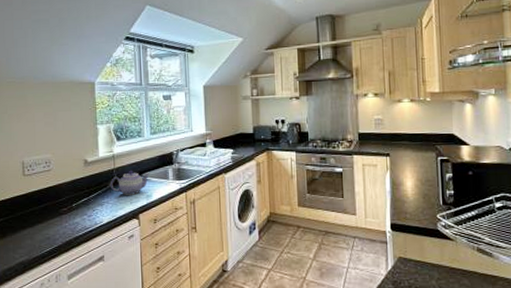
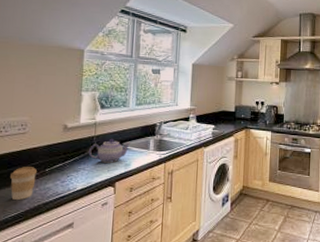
coffee cup: none [42,203,65,235] -> present [10,167,37,200]

